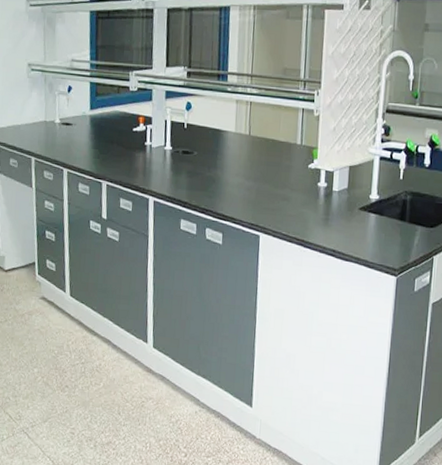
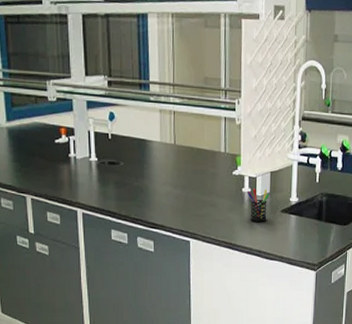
pen holder: none [323,183,348,219] -> present [247,188,270,222]

